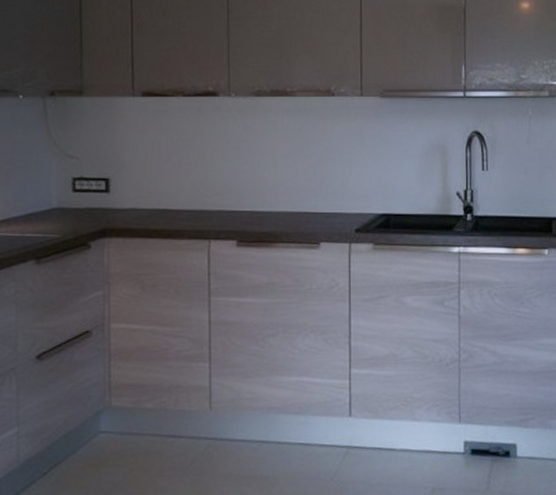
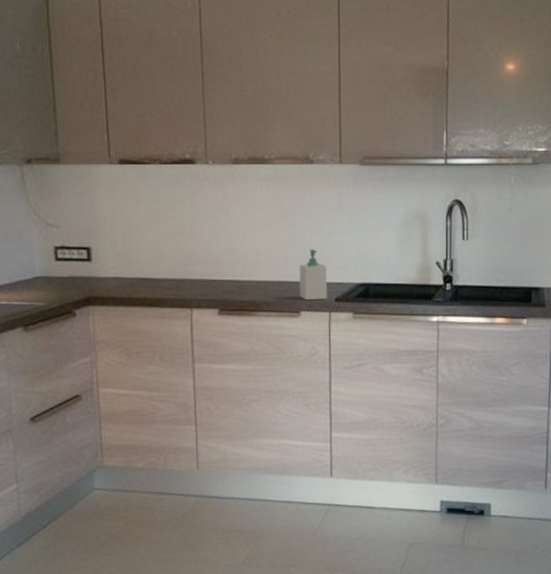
soap bottle: none [319,180,347,231] -> present [299,249,327,300]

